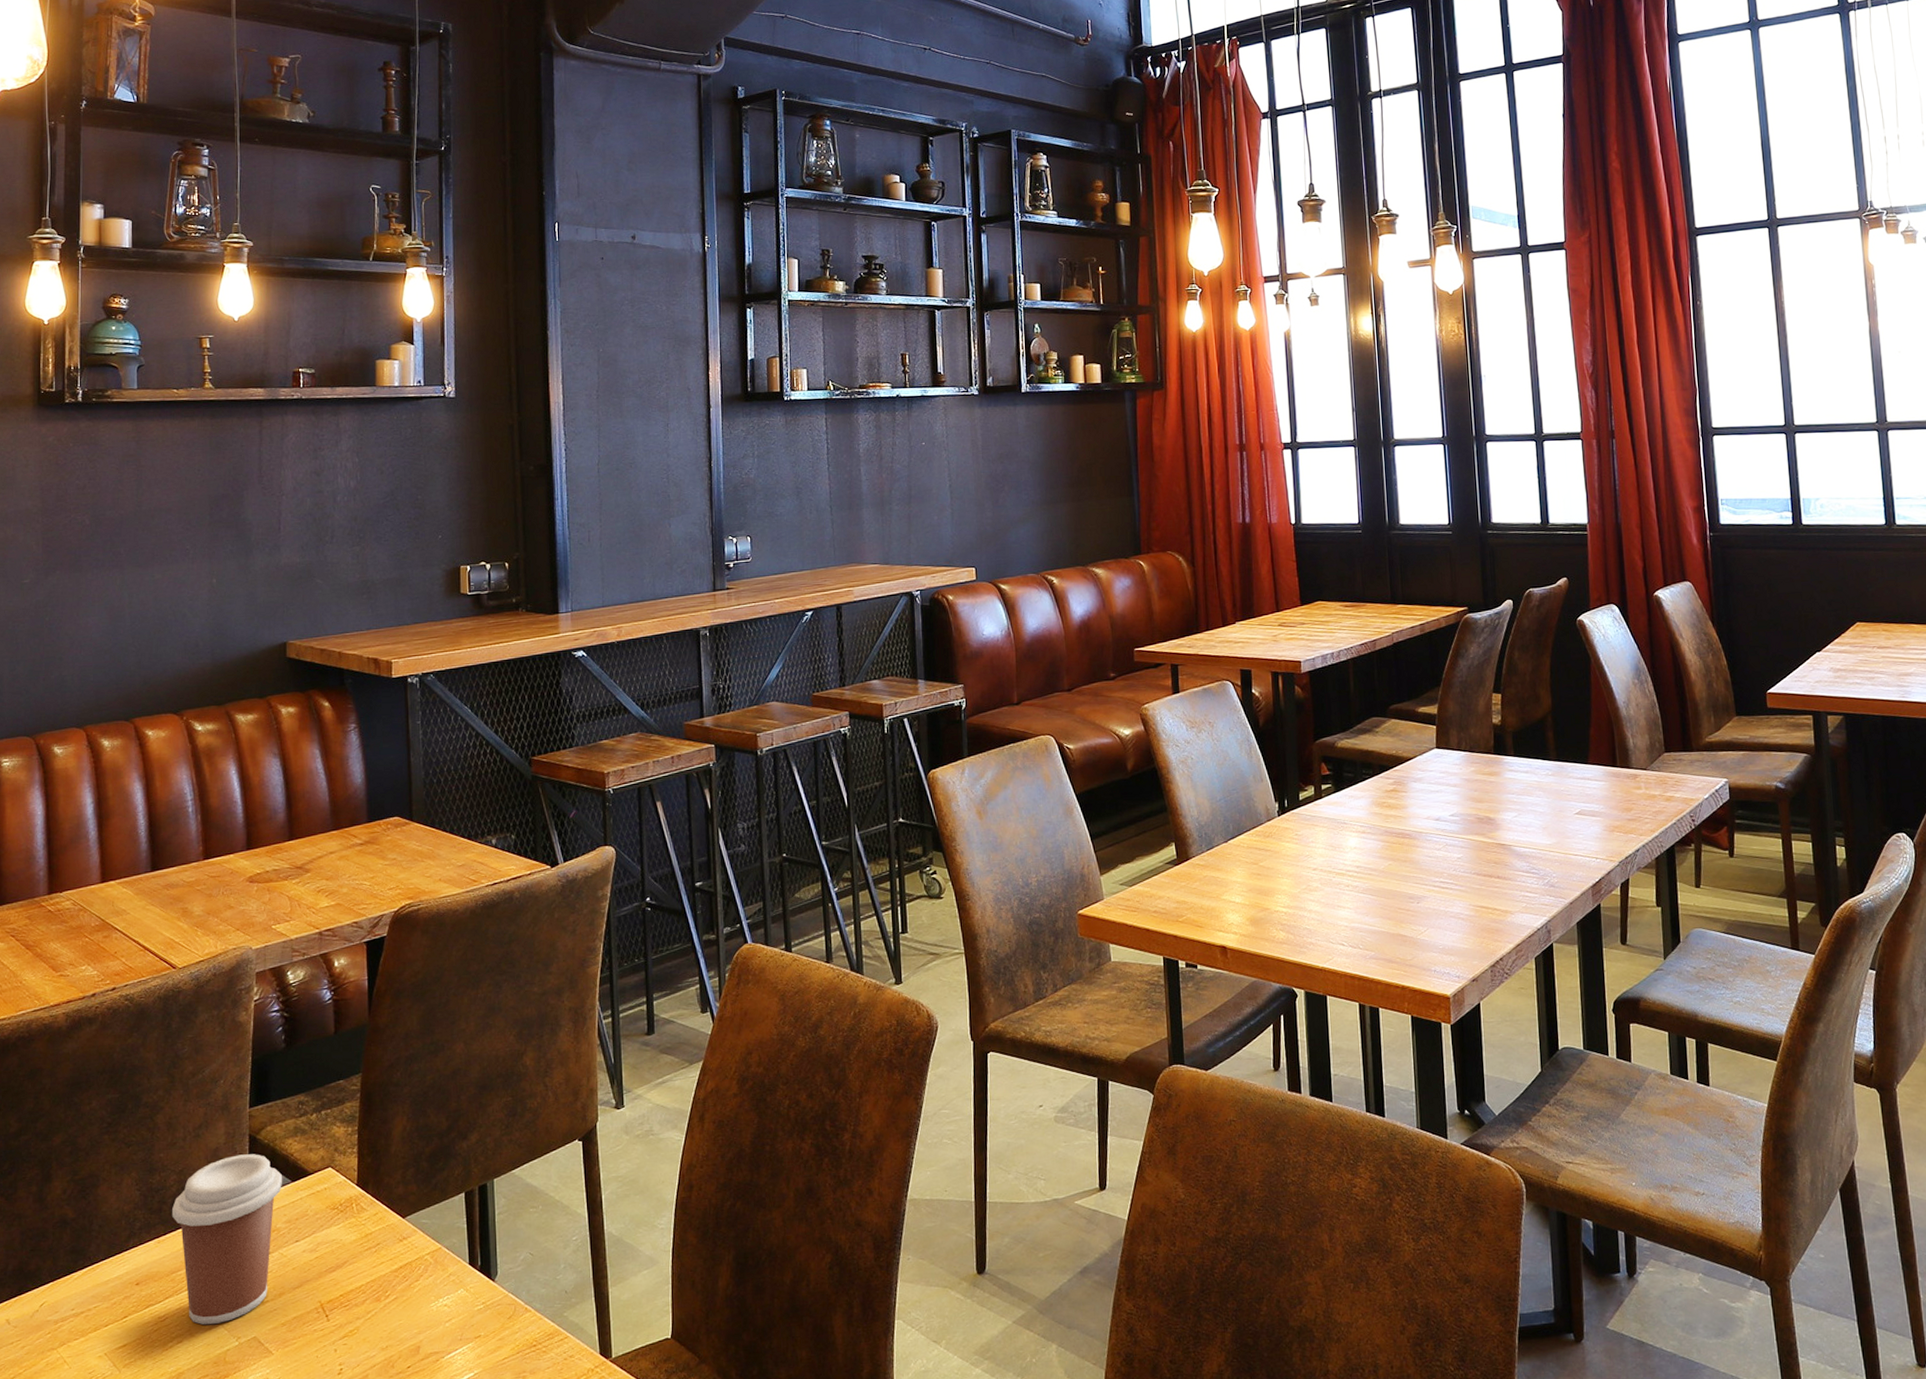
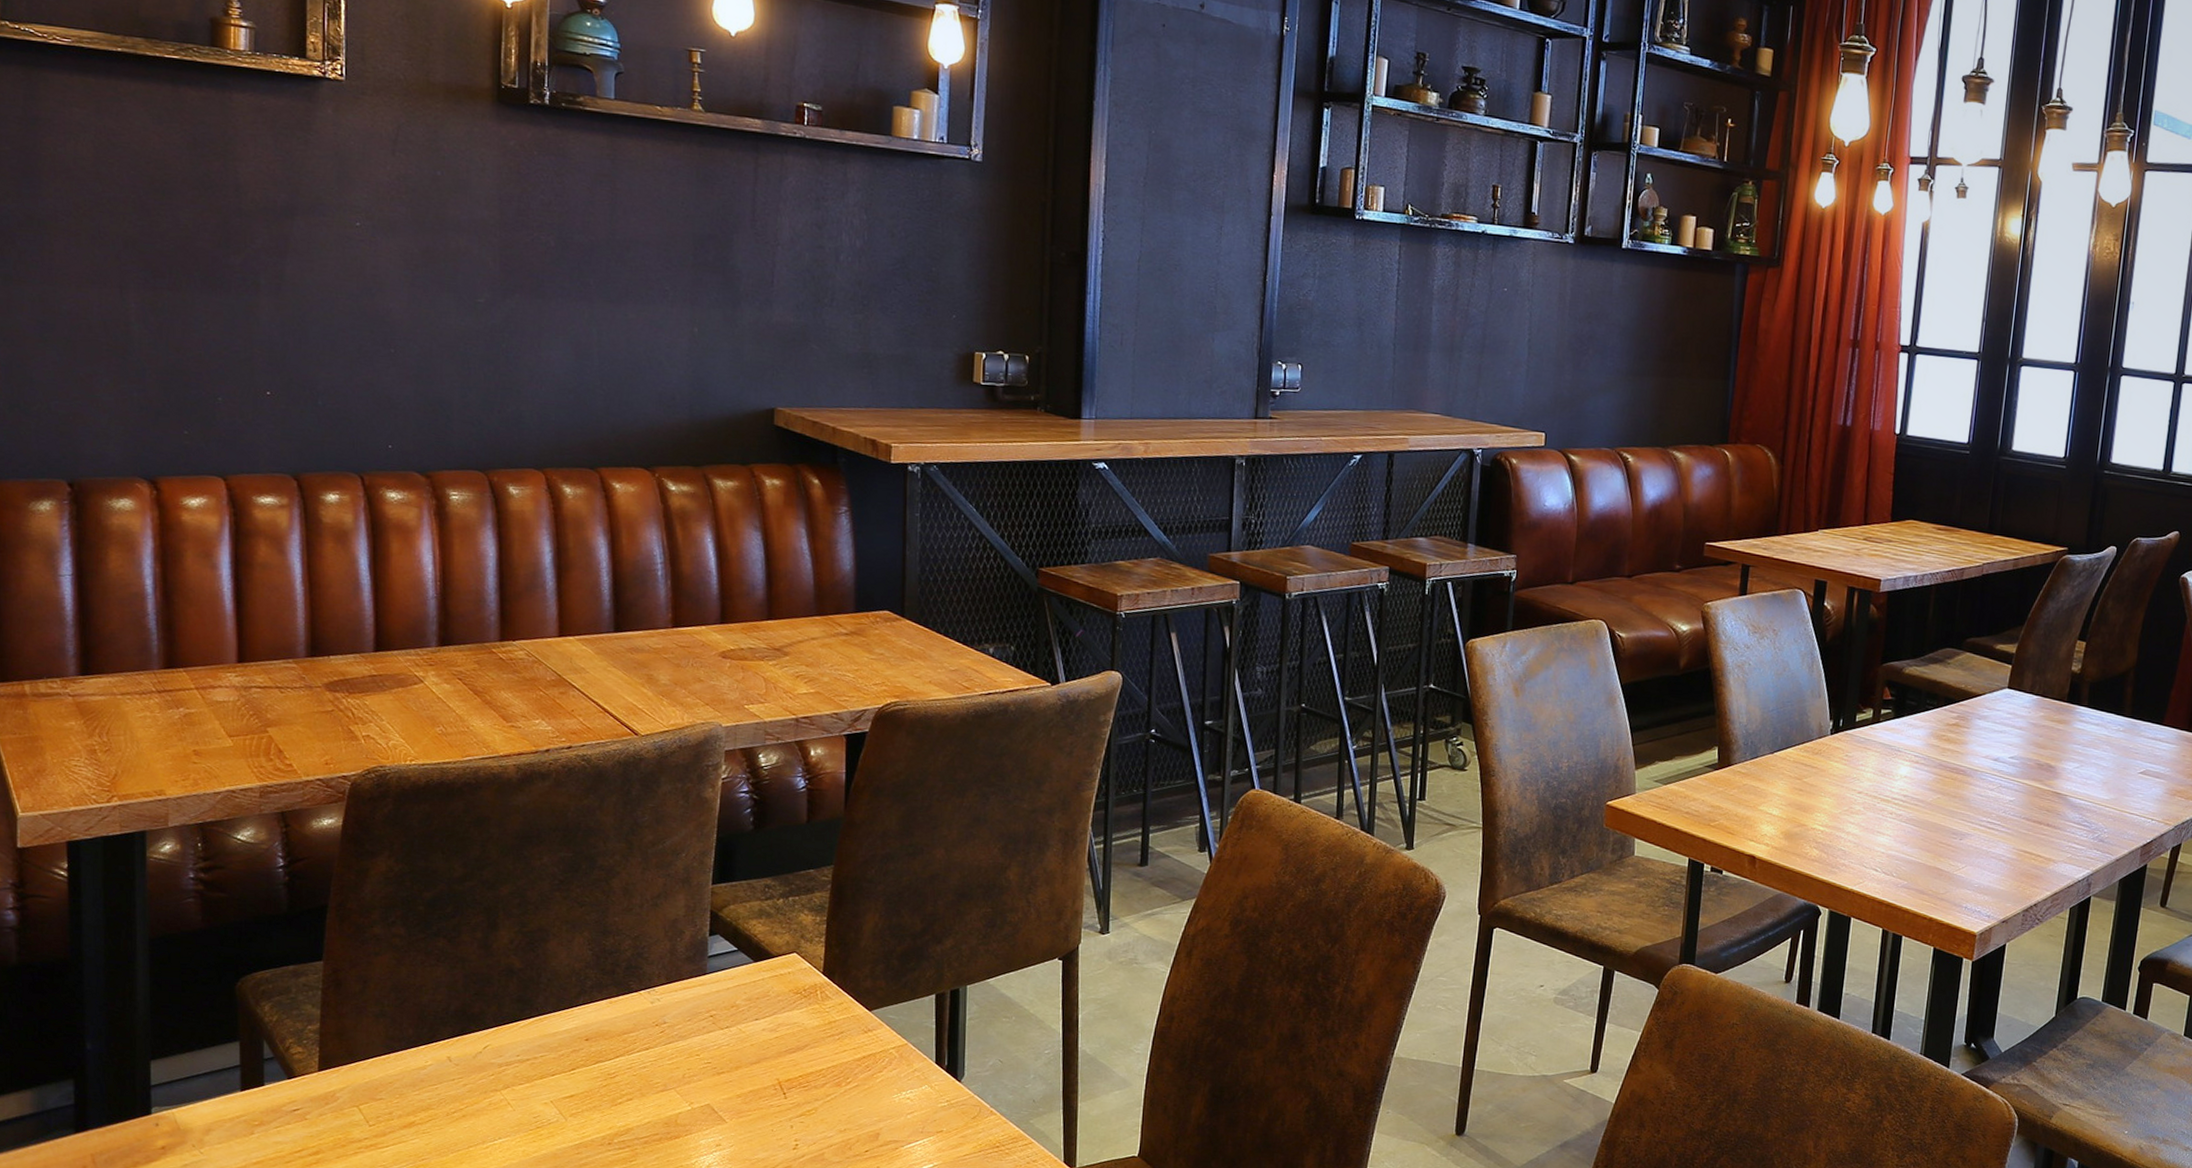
coffee cup: present [171,1154,282,1324] -> none [625,929,744,1087]

